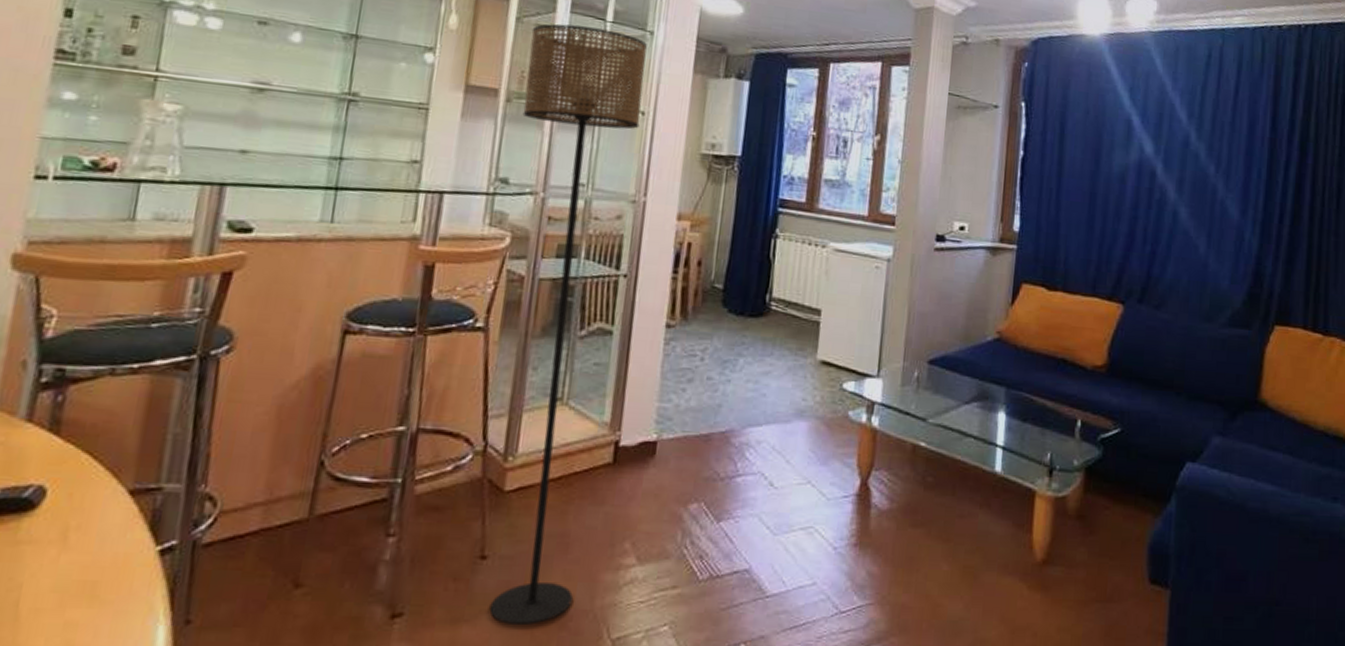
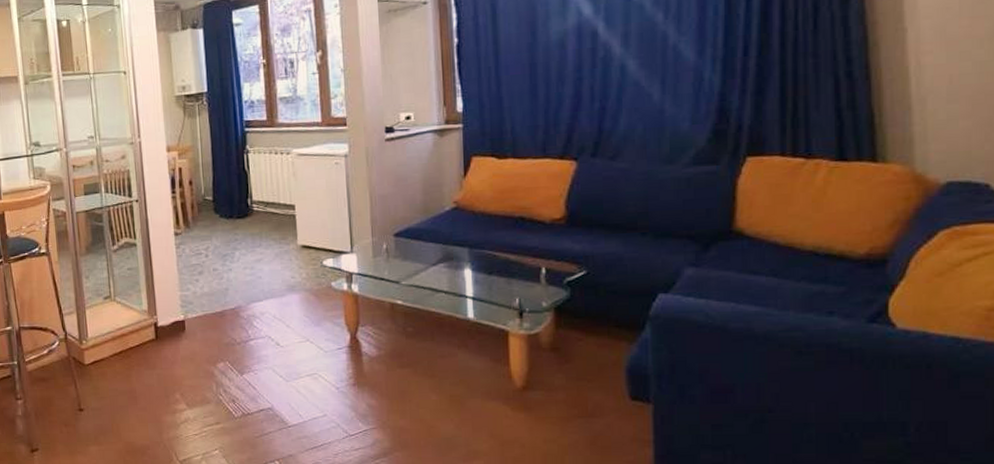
floor lamp: present [489,24,647,626] -> none [30,11,147,454]

